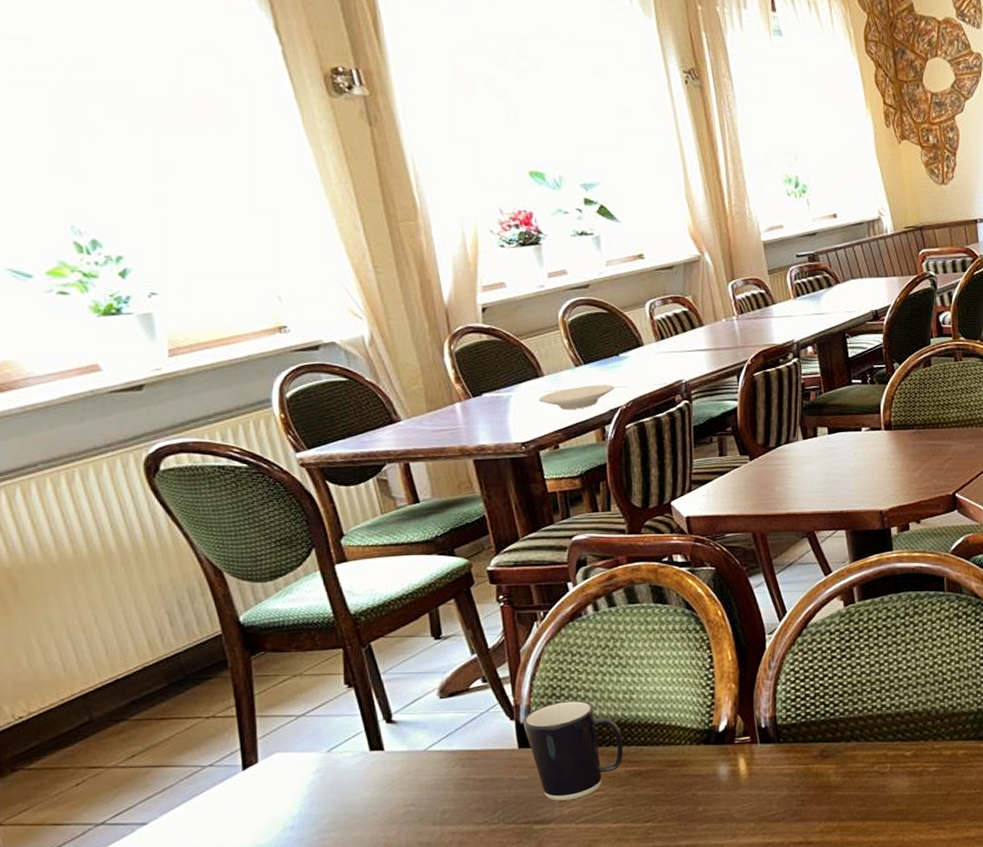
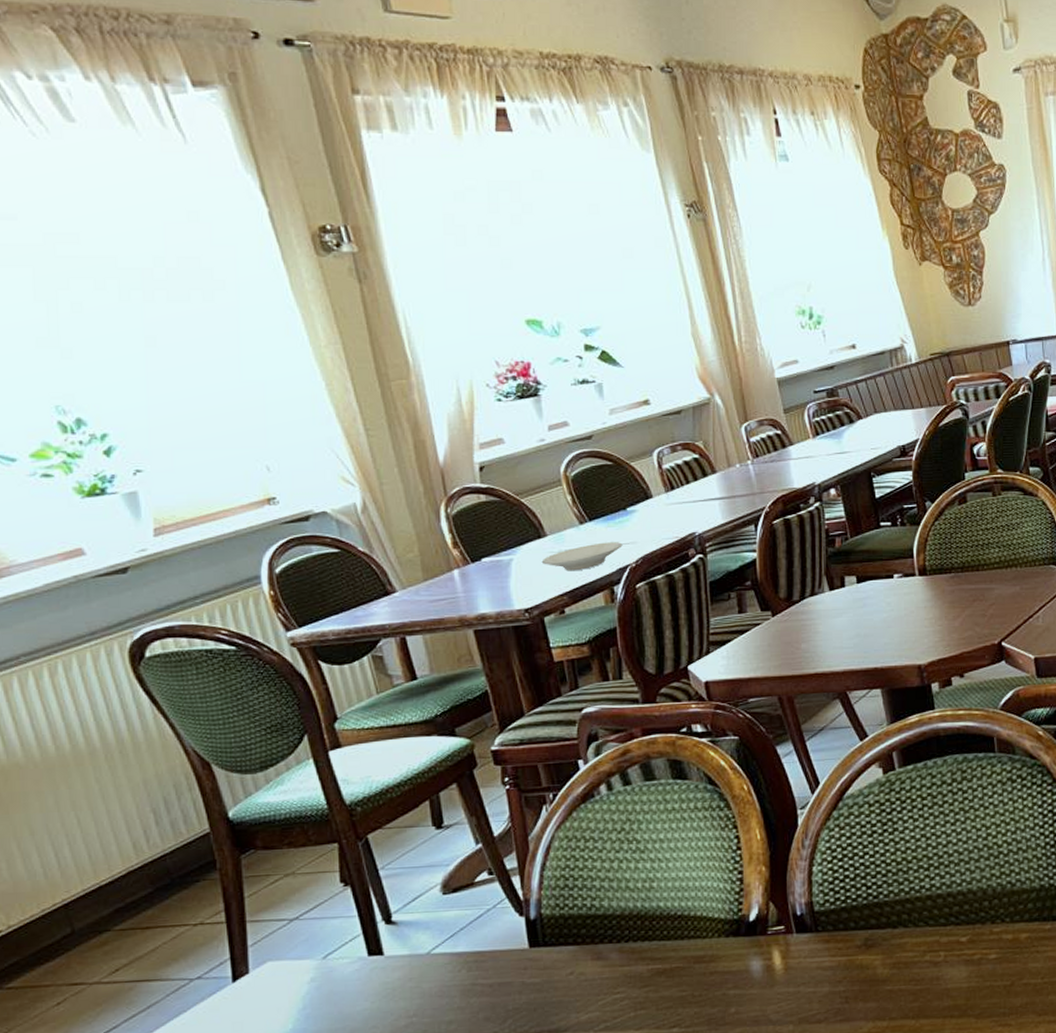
mug: present [523,700,624,801] -> none [534,891,645,1006]

